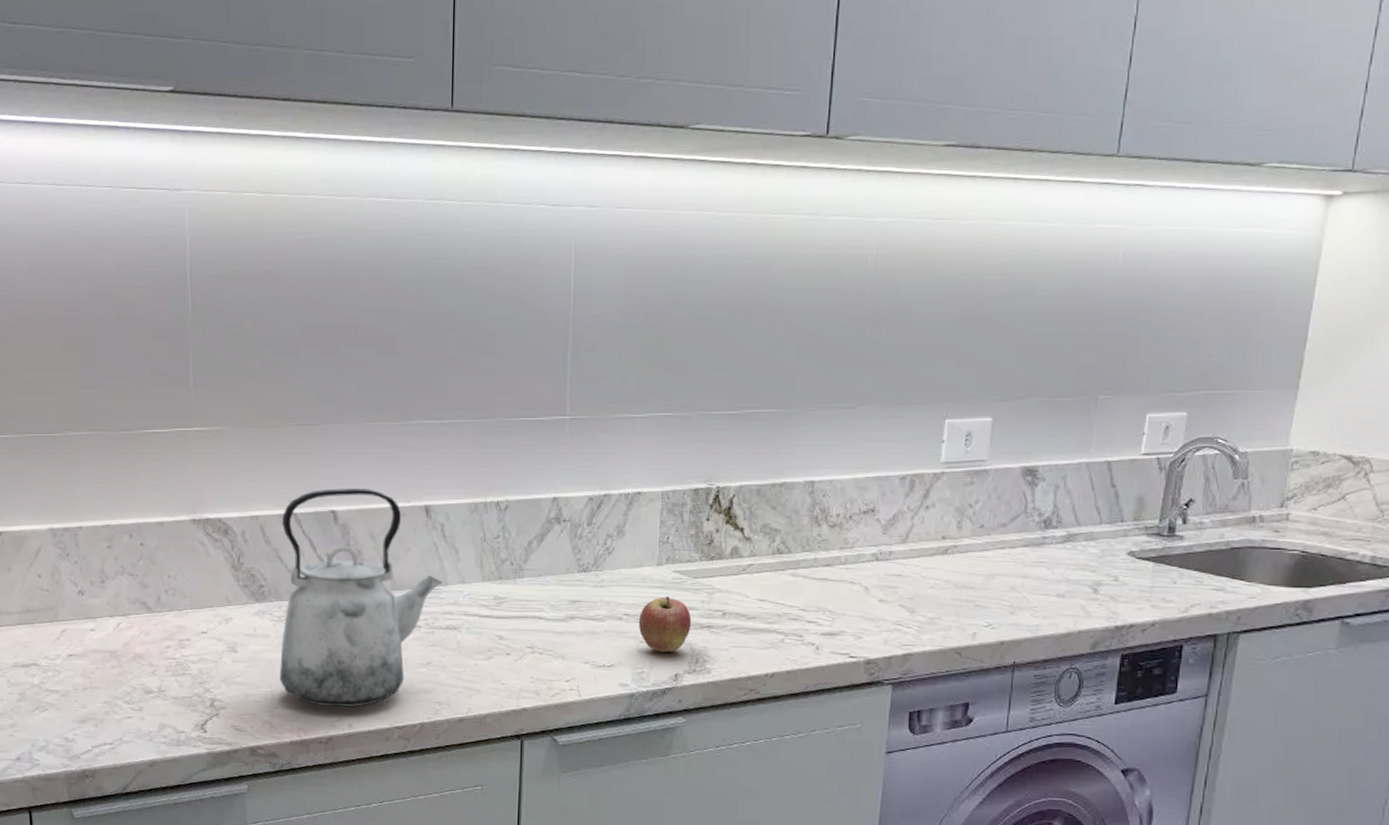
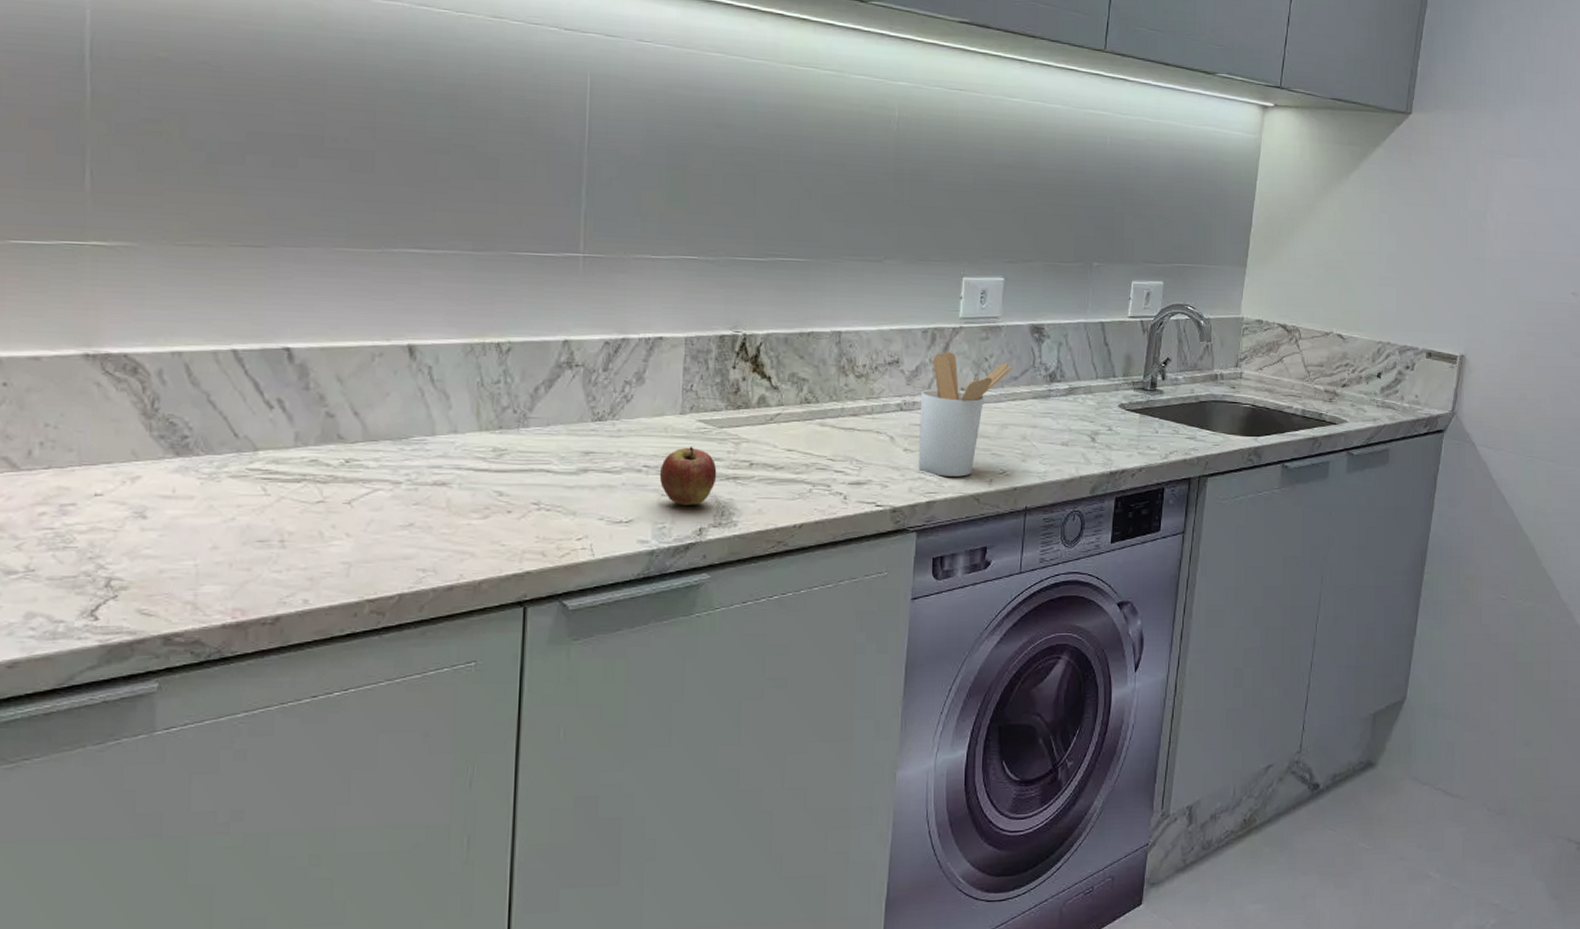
kettle: present [280,489,443,708] -> none [208,322,429,581]
utensil holder: none [895,499,1001,629] -> present [919,352,1013,477]

